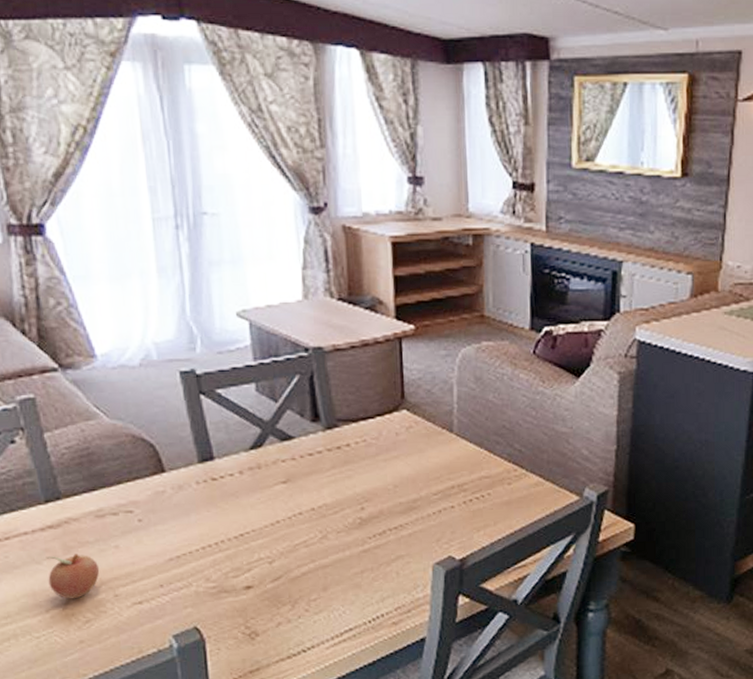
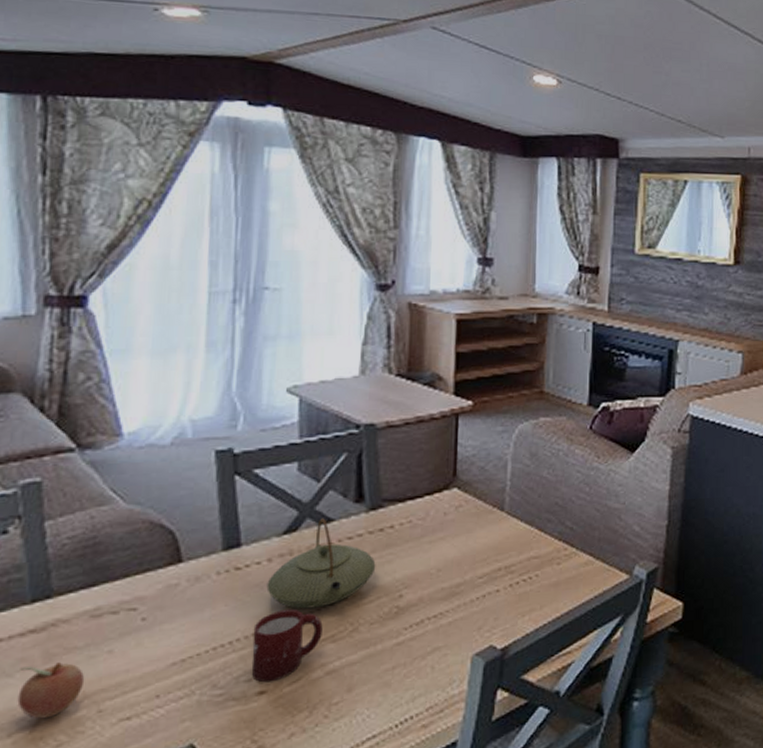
cup: none [234,516,296,579] -> present [251,609,323,683]
teapot: none [241,436,337,517] -> present [266,518,376,609]

